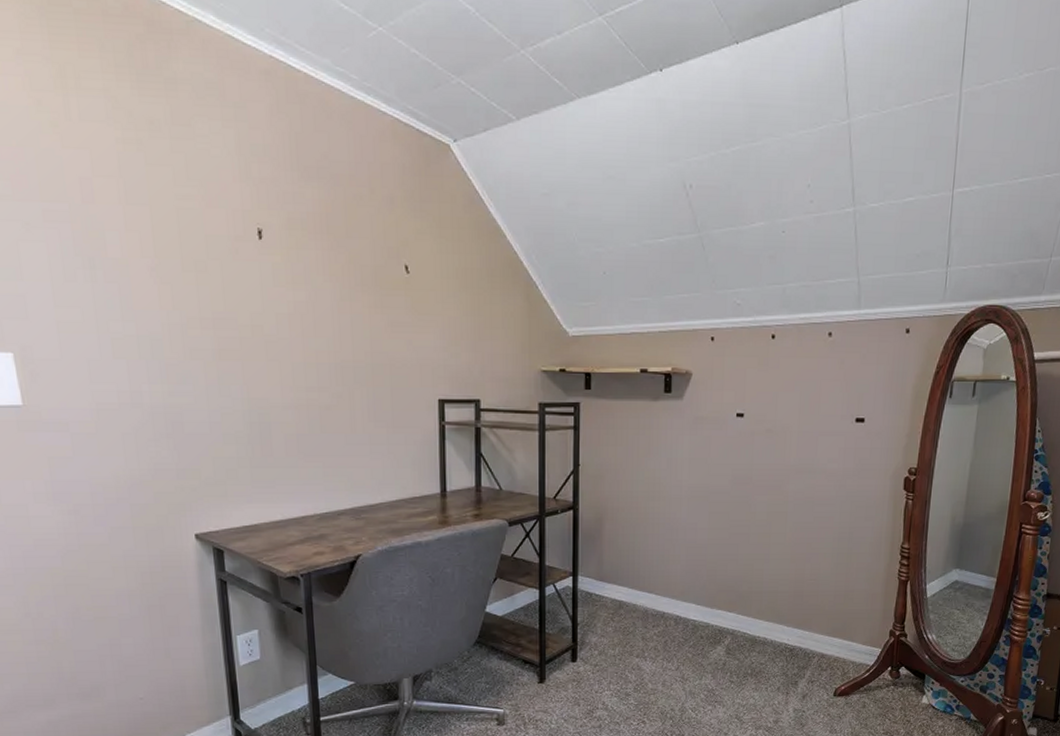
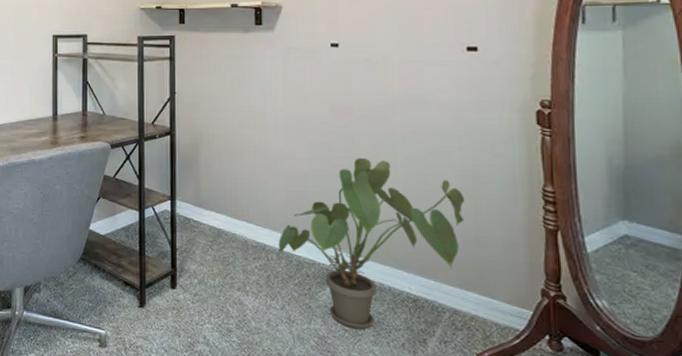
house plant: none [676,525,840,680] -> present [278,157,465,330]

